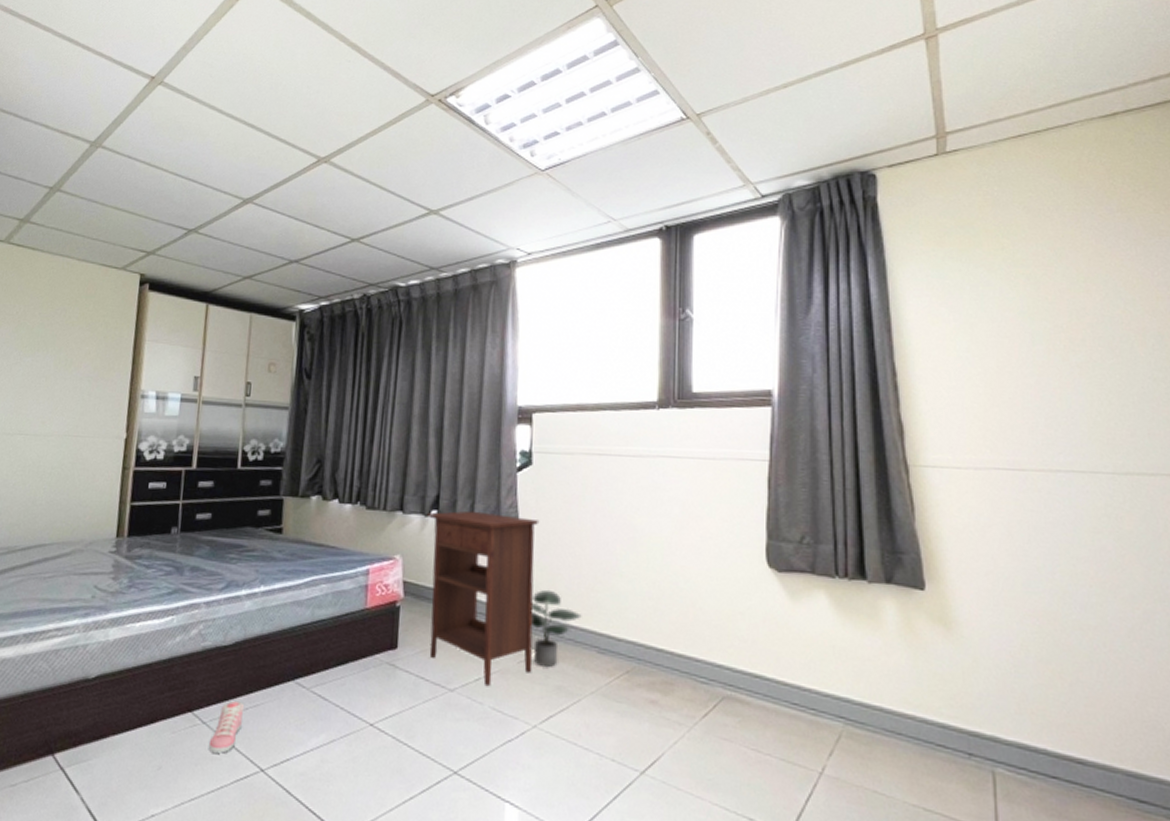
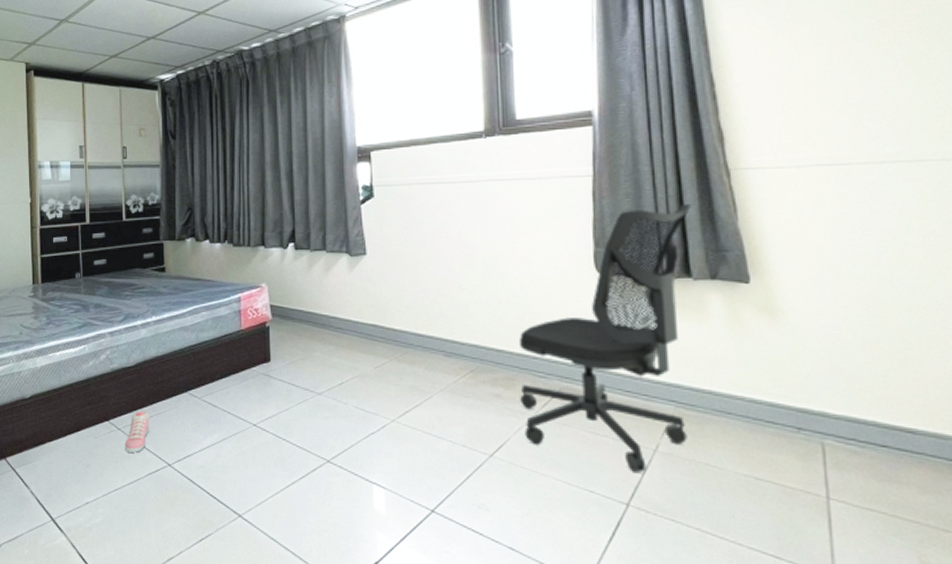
nightstand: present [426,510,540,687] -> none [284,241,388,390]
potted plant: present [530,589,582,667] -> none [382,304,428,370]
office chair: none [679,499,870,799] -> present [518,204,693,473]

